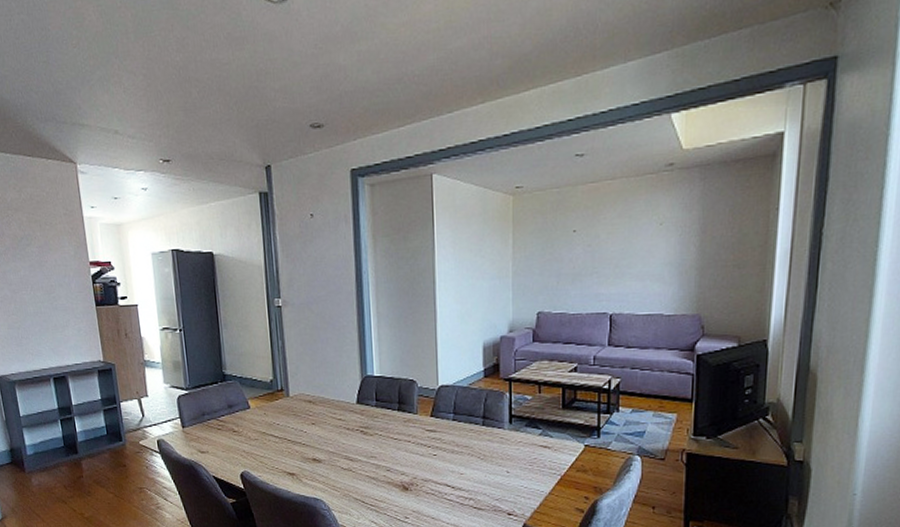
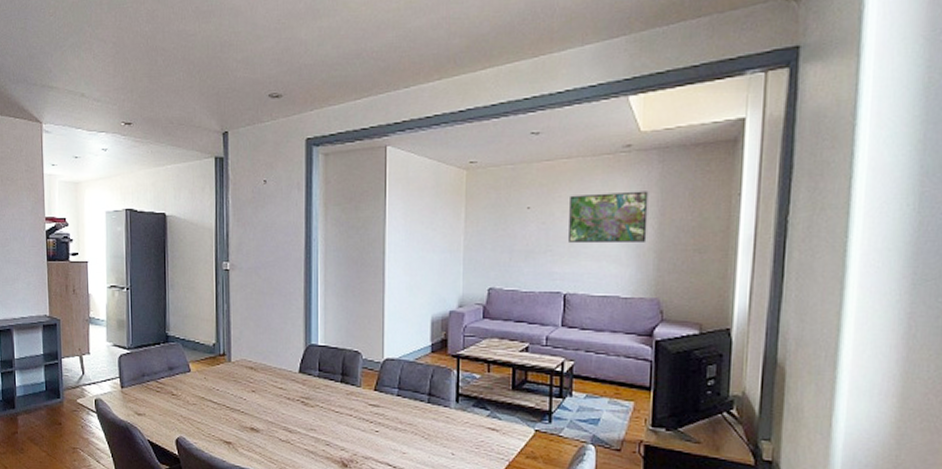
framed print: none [614,209,691,265] -> present [569,191,649,244]

